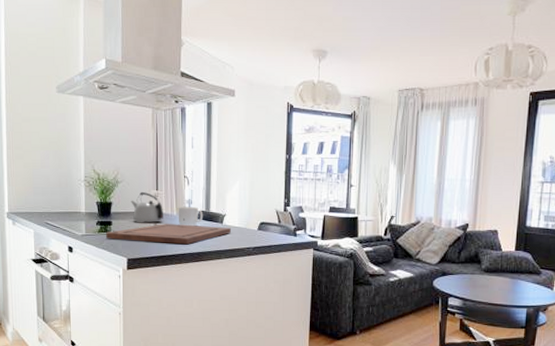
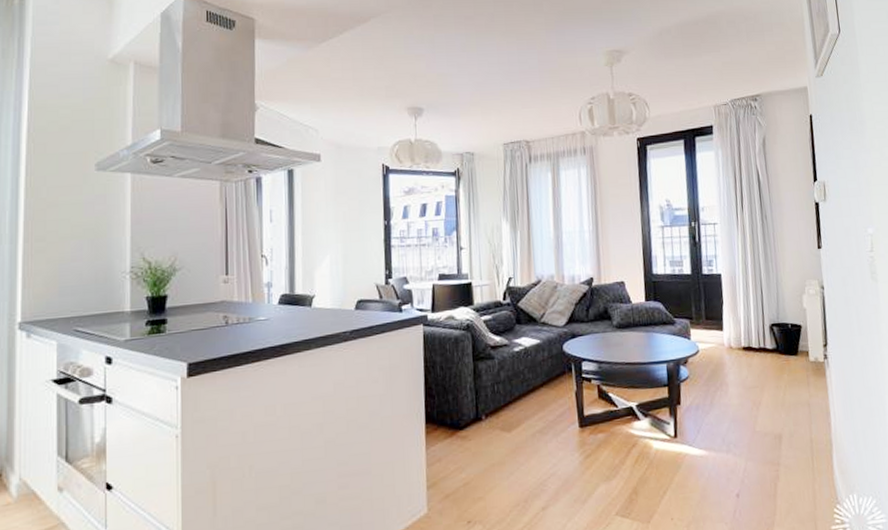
cutting board: present [106,224,231,245] -> none [159,310,322,342]
kettle: present [131,191,163,223] -> none [192,278,235,317]
mug: present [178,207,204,227] -> none [254,290,287,314]

